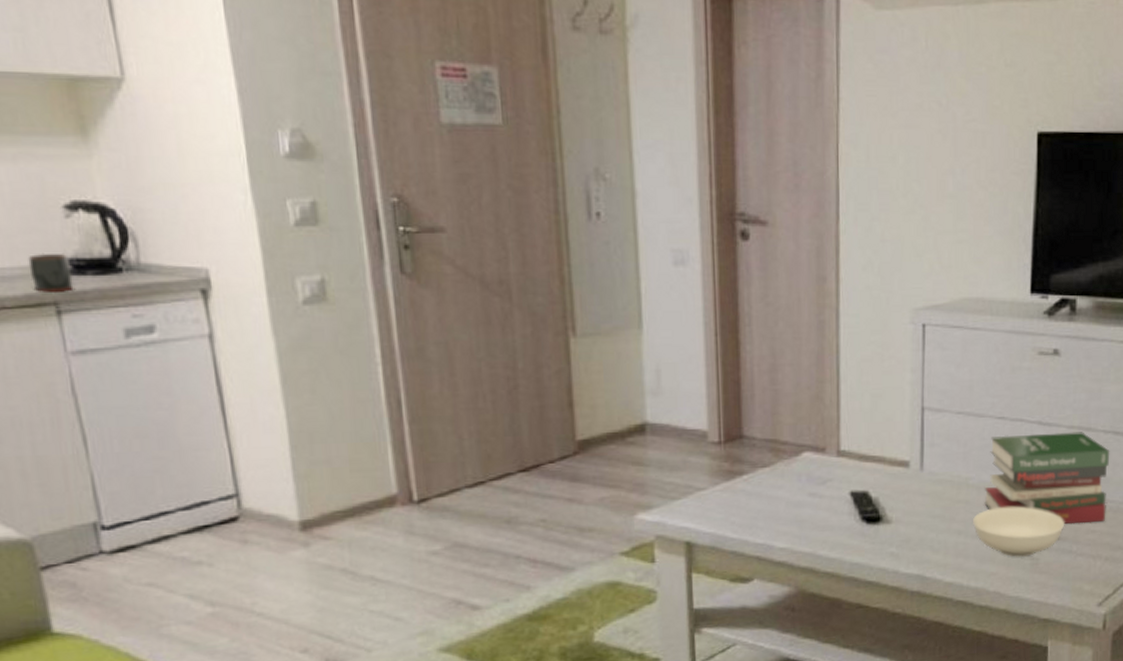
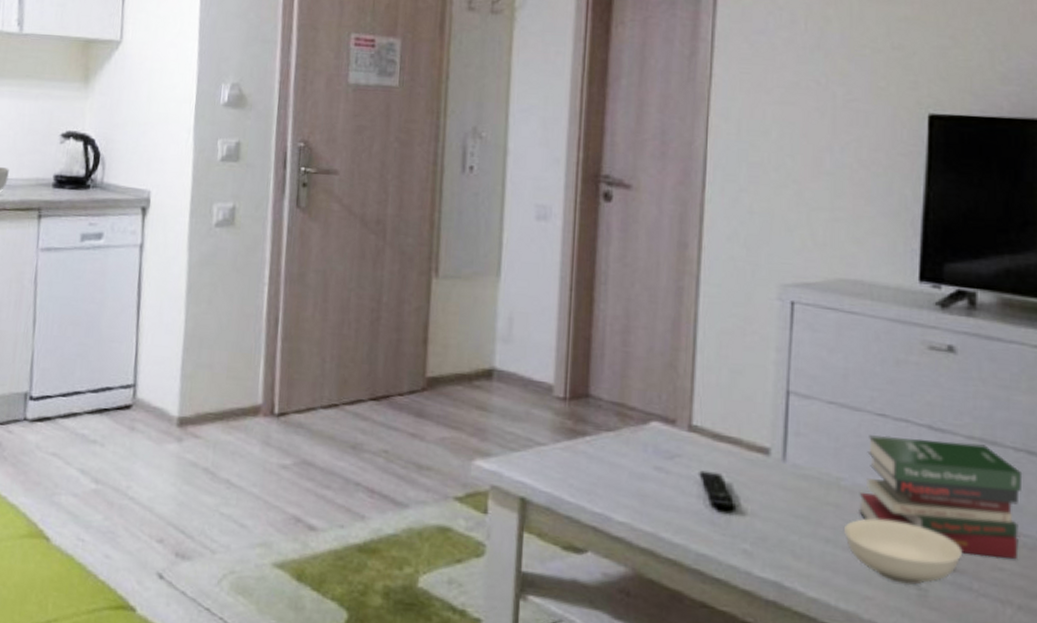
mug: present [28,253,74,294] -> none [27,169,56,201]

